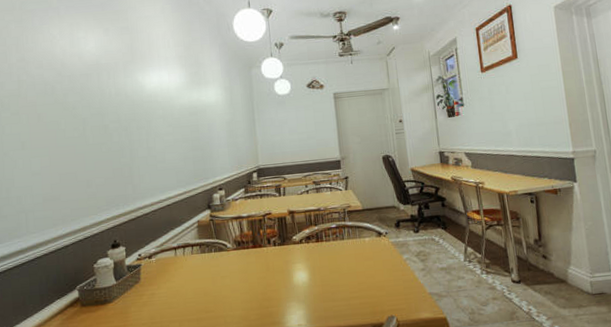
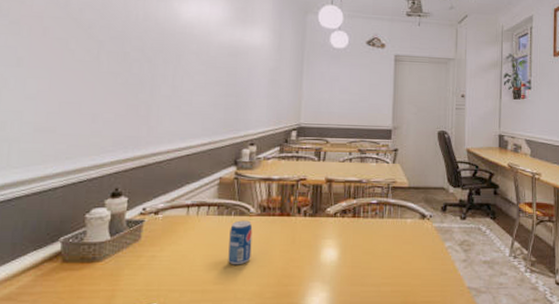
beverage can: none [212,255,234,295] -> present [228,220,253,265]

